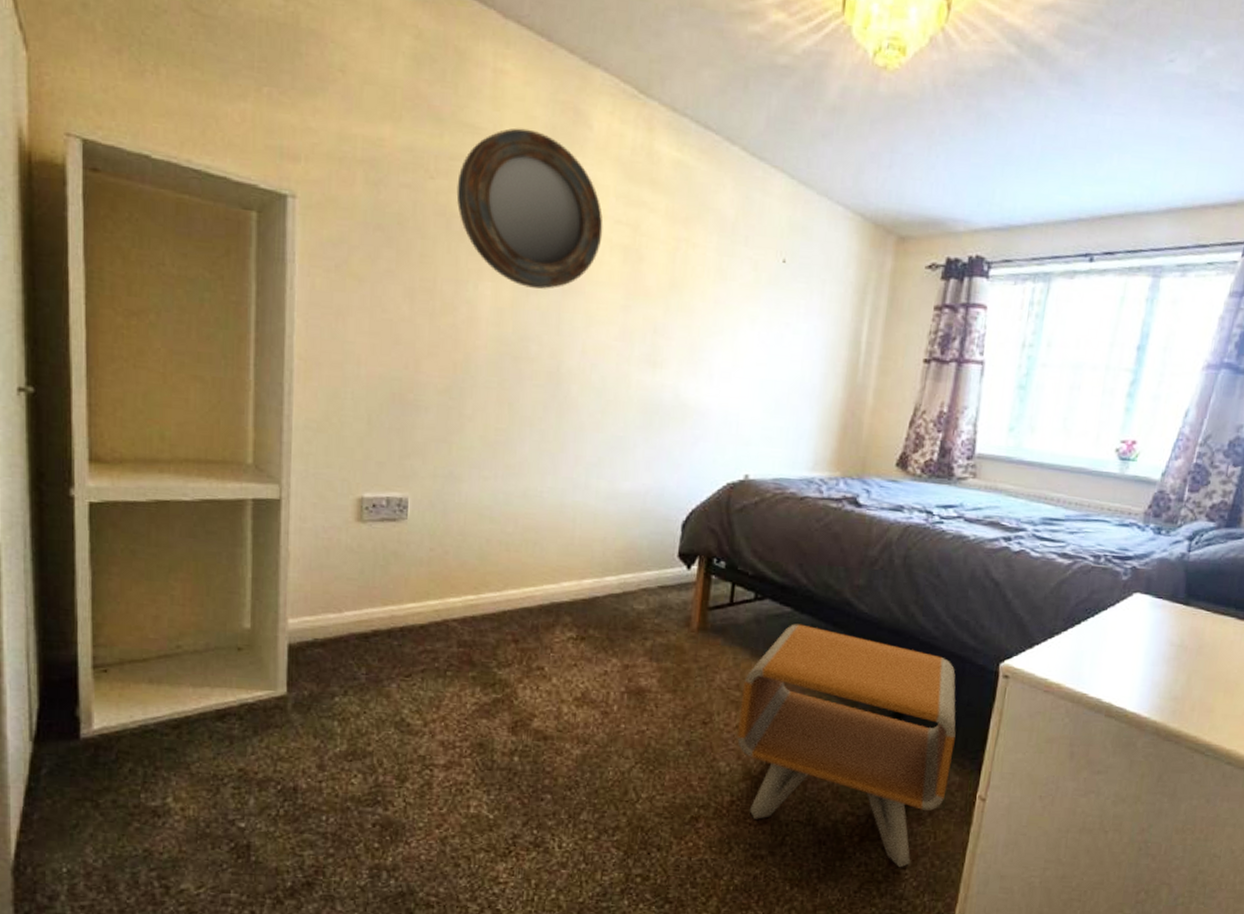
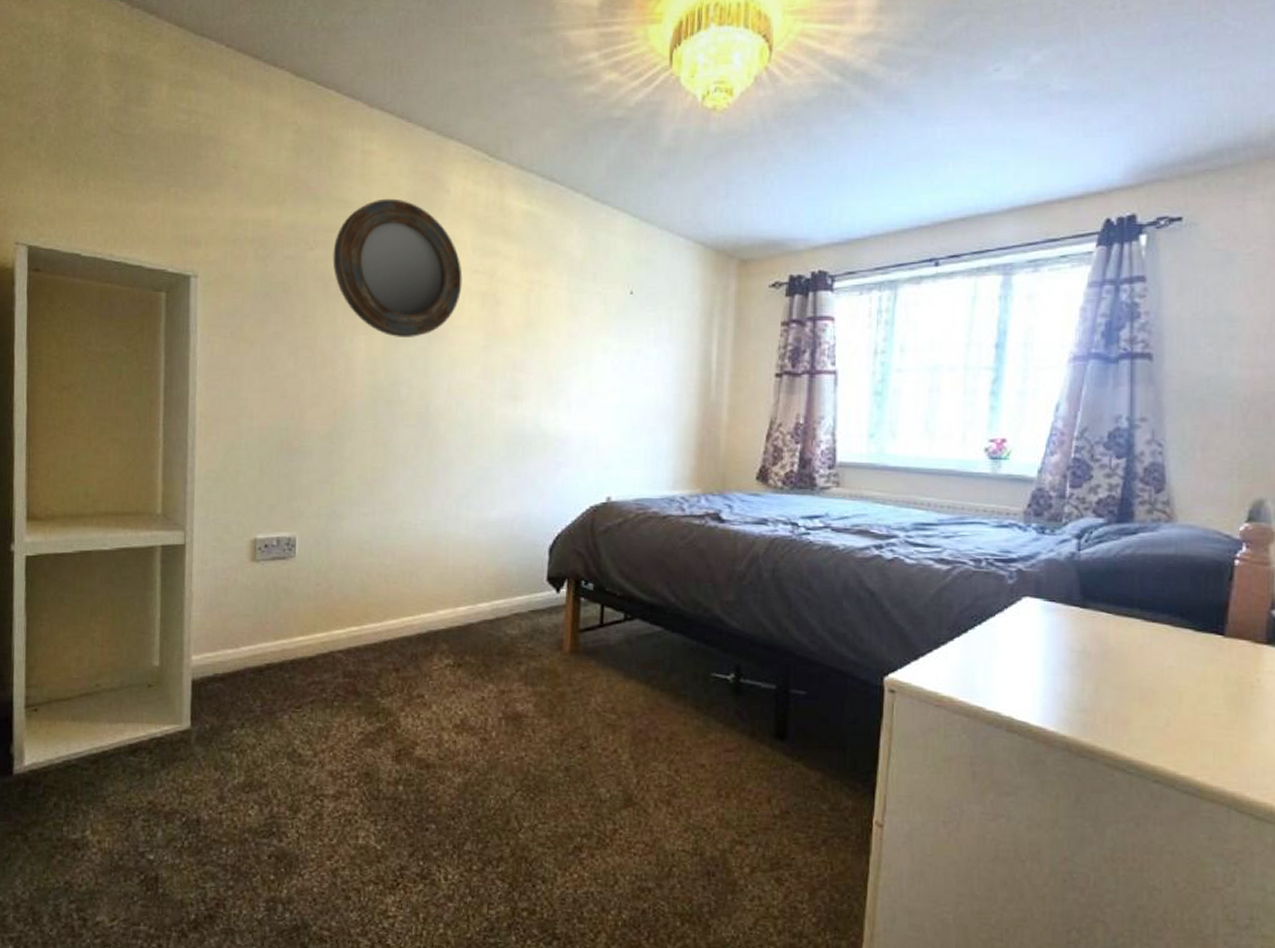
nightstand: present [737,623,956,868] -> none [616,643,844,902]

